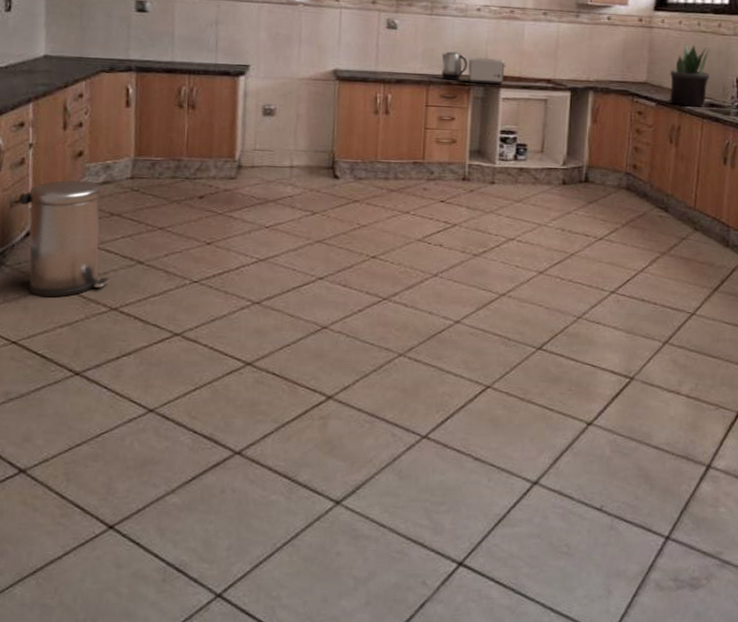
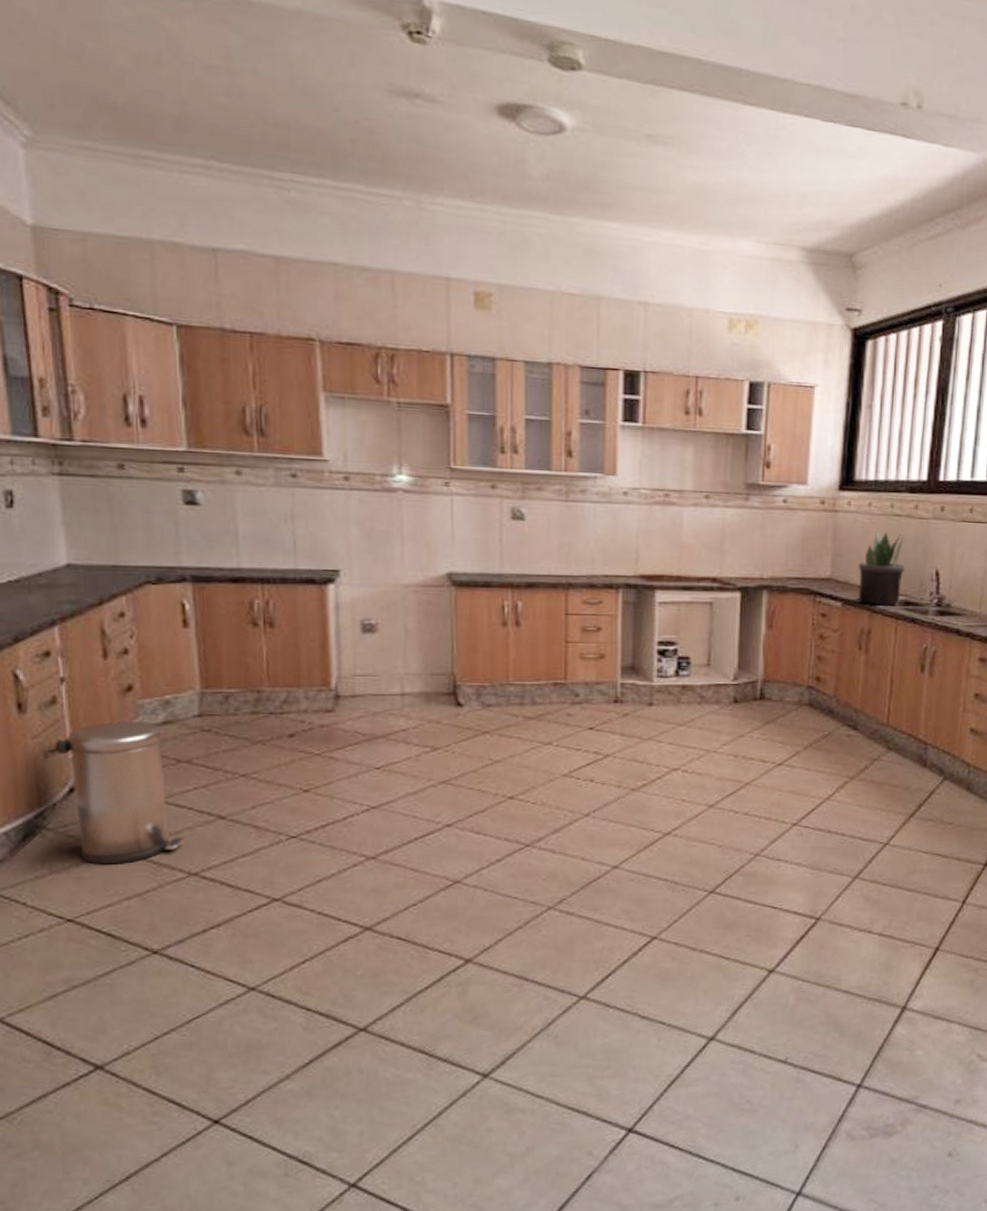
kettle: present [441,50,468,80] -> none [582,545,614,582]
toaster: present [468,57,506,85] -> none [615,553,662,586]

